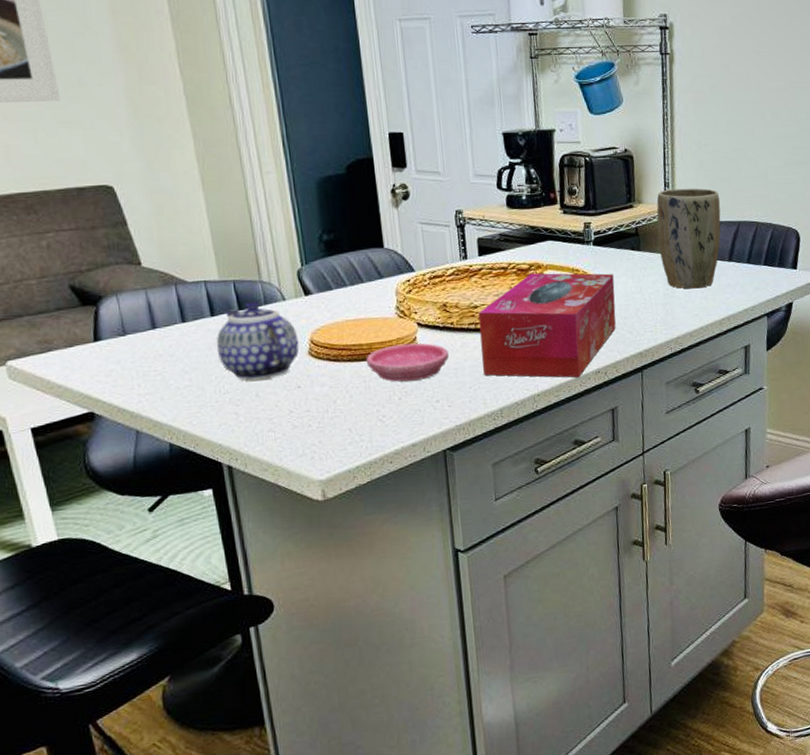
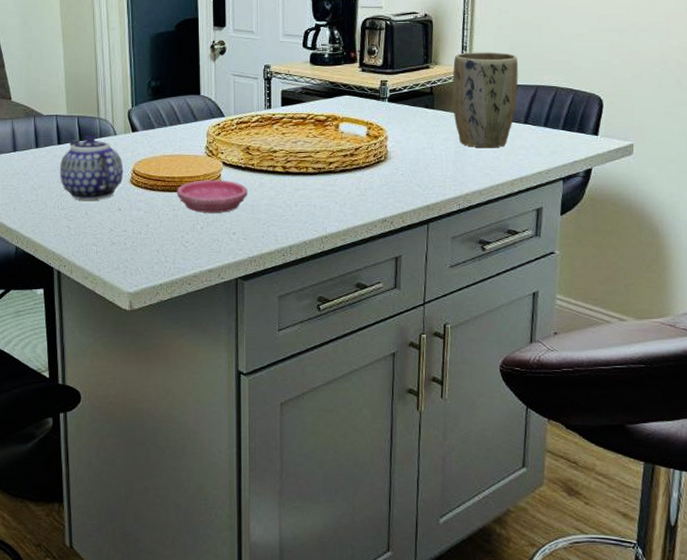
tissue box: present [478,273,616,378] -> none [276,124,406,225]

